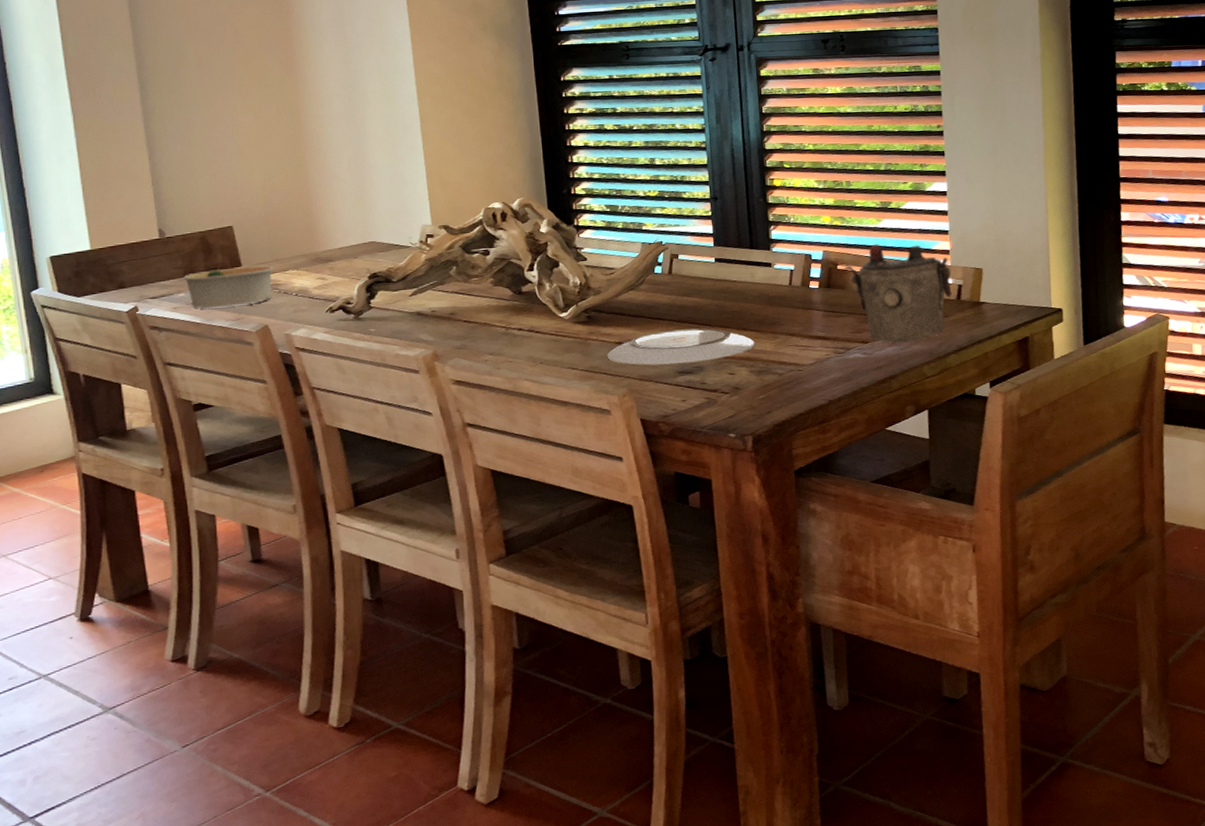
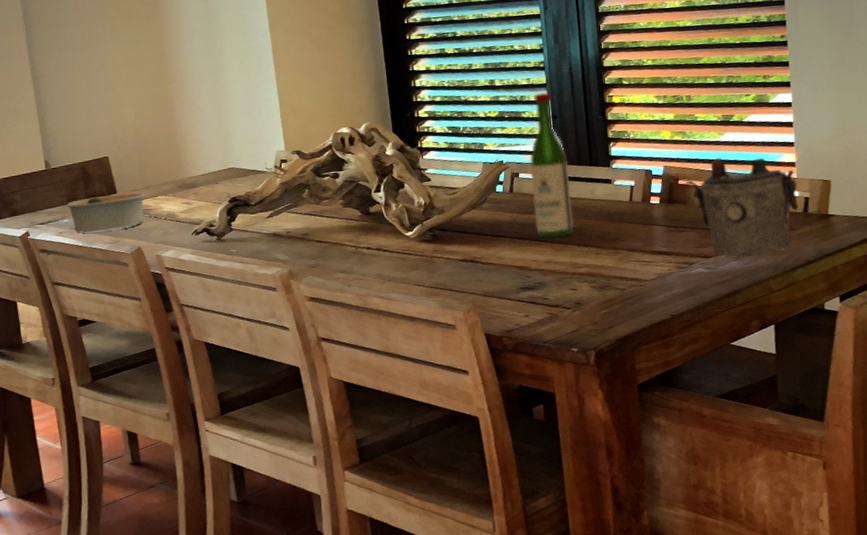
plate: present [607,328,756,365] -> none [451,245,597,282]
wine bottle: none [689,173,733,322] -> present [529,92,574,239]

